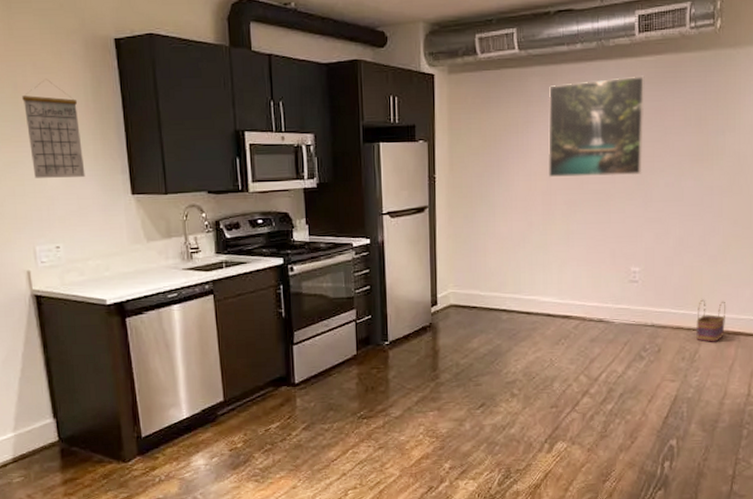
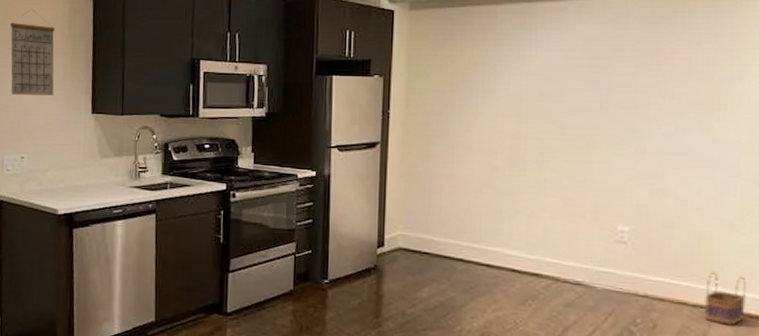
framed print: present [547,75,645,177] -> none [518,15,638,123]

